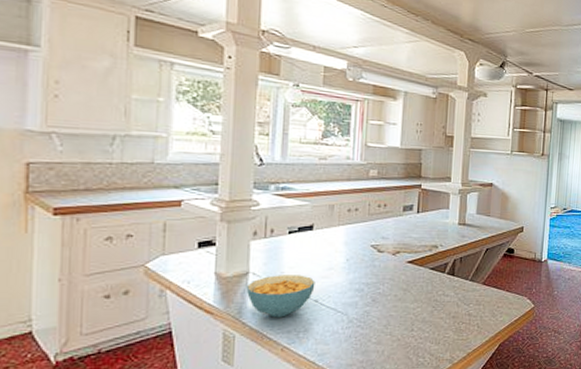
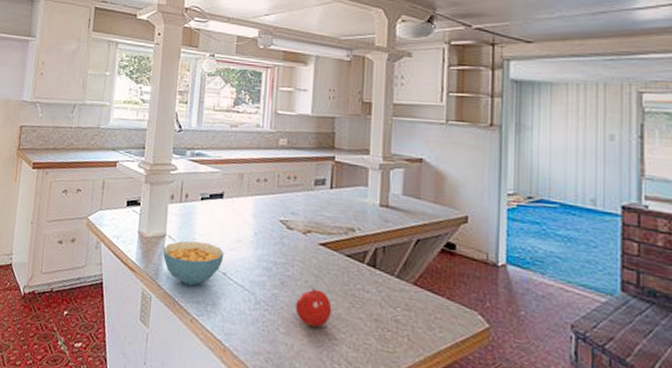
fruit: none [386,299,418,333] -> present [295,287,332,328]

